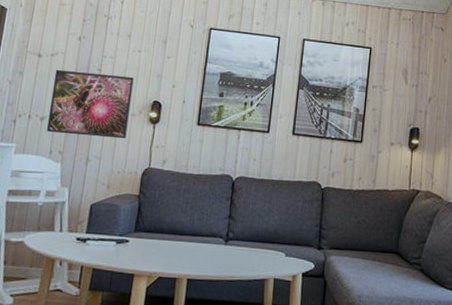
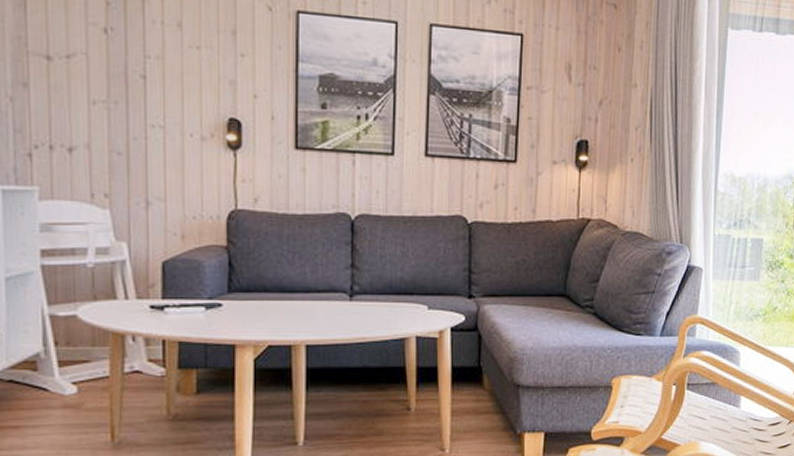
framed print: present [46,69,134,139] -> none [77,77,197,173]

